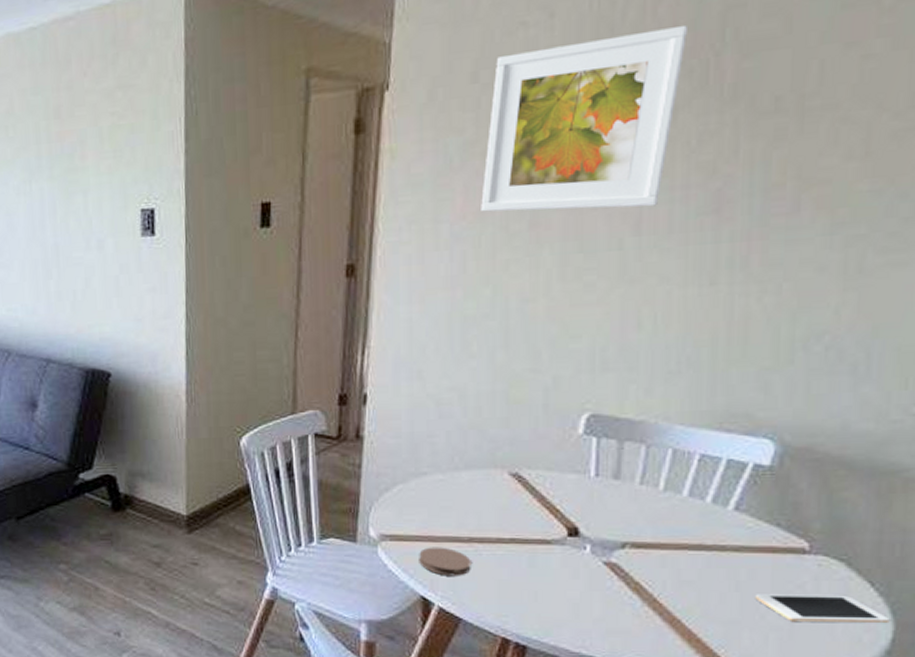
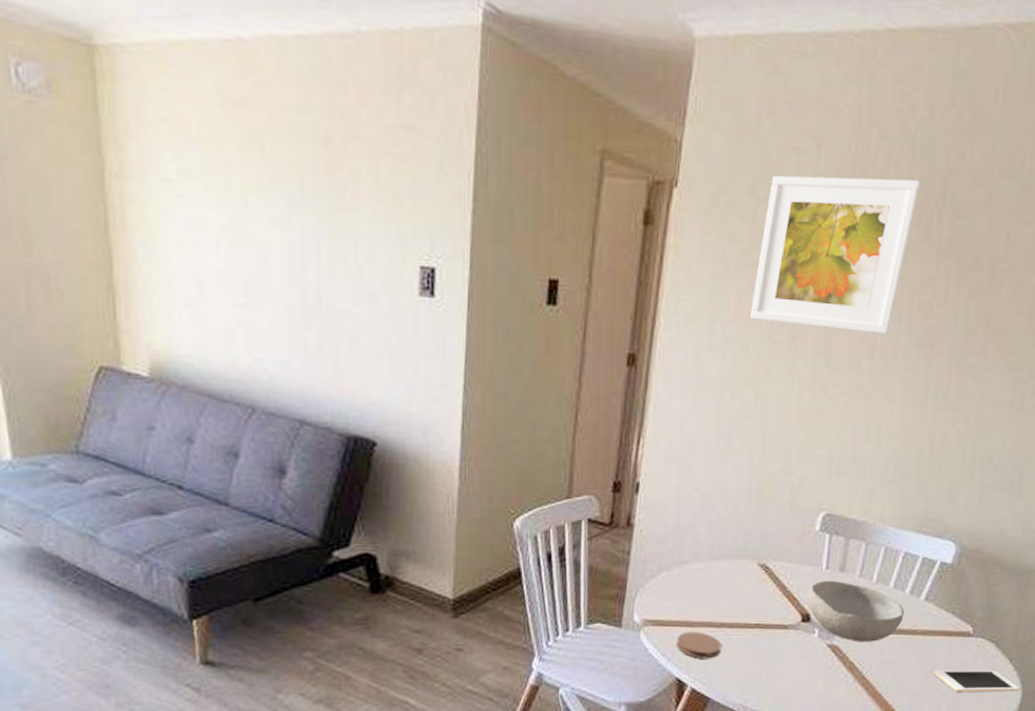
bowl: none [574,489,706,559] -> present [808,580,904,642]

